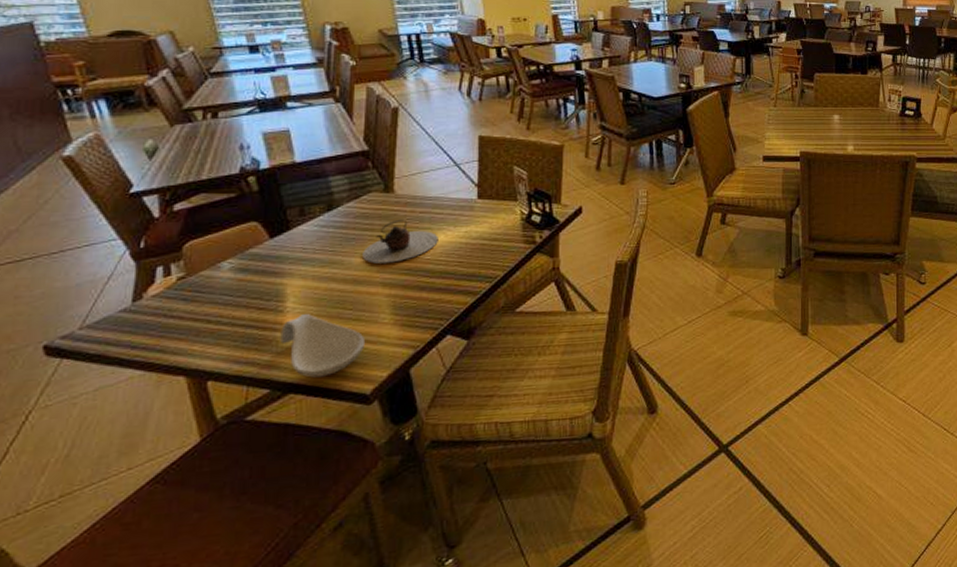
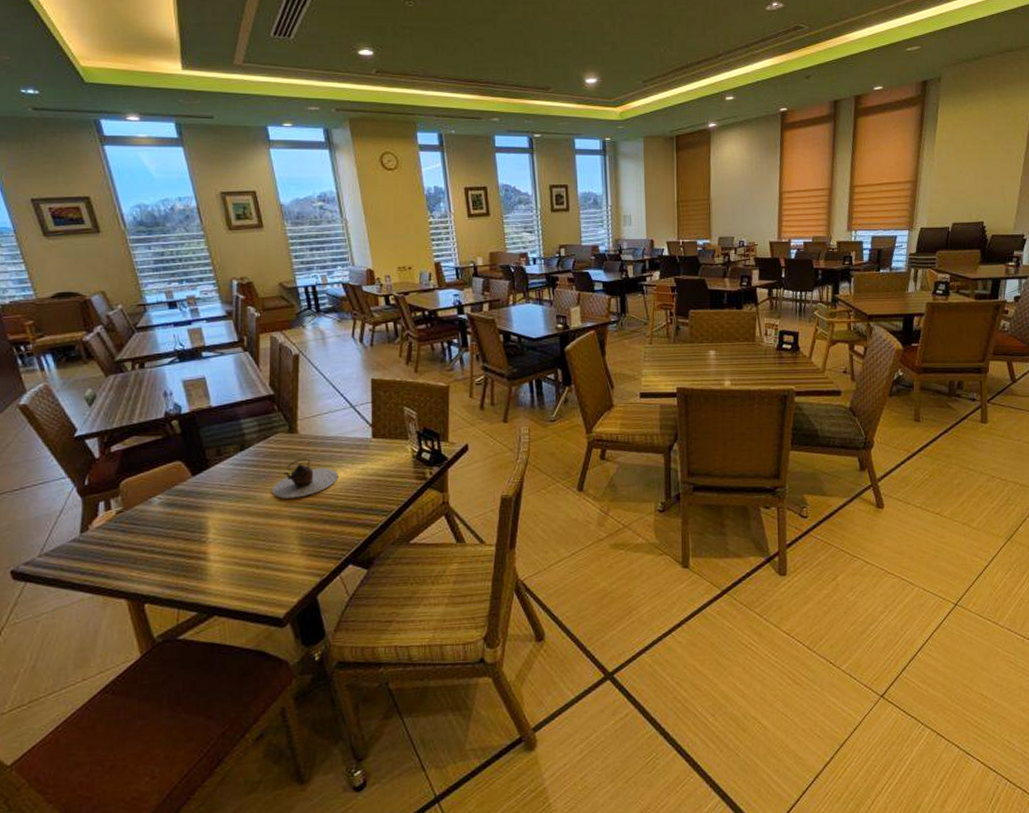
spoon rest: present [280,314,366,378] -> none [204,544,278,602]

